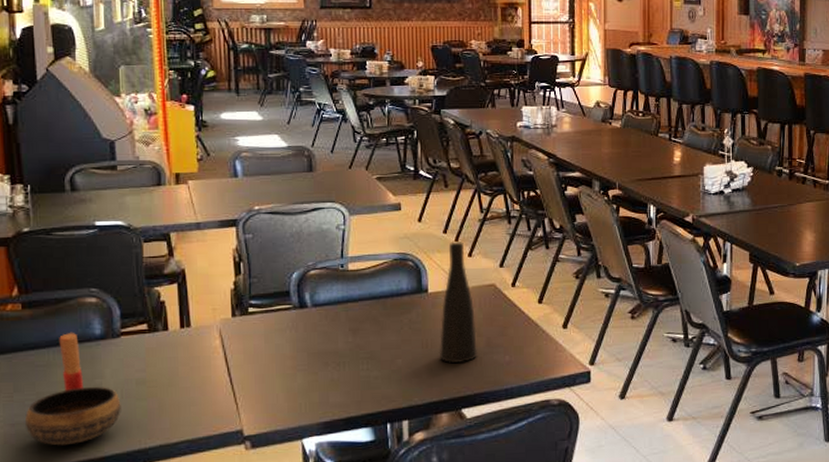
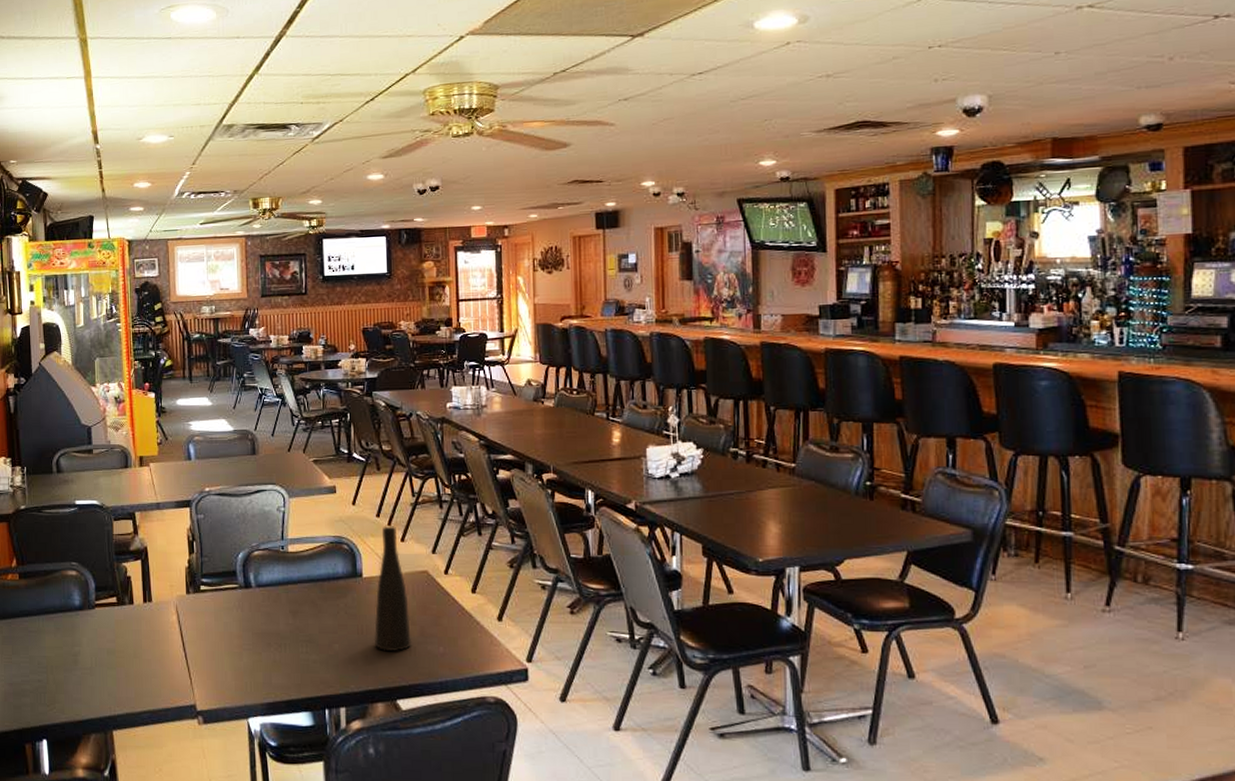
singing bowl: present [25,333,121,446] -> none [21,603,95,707]

